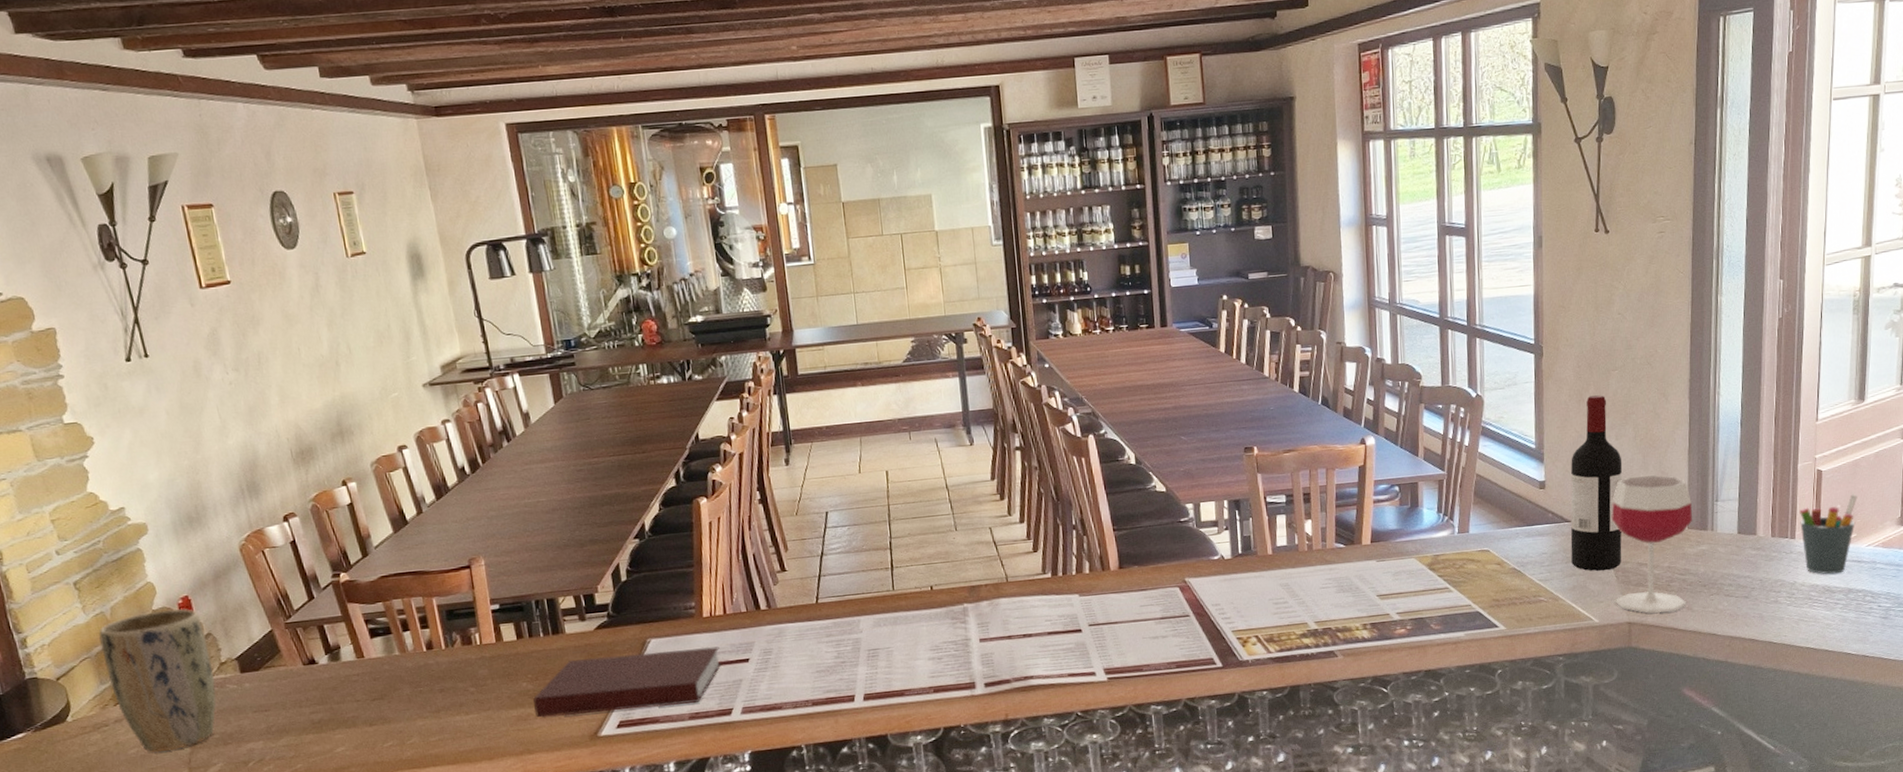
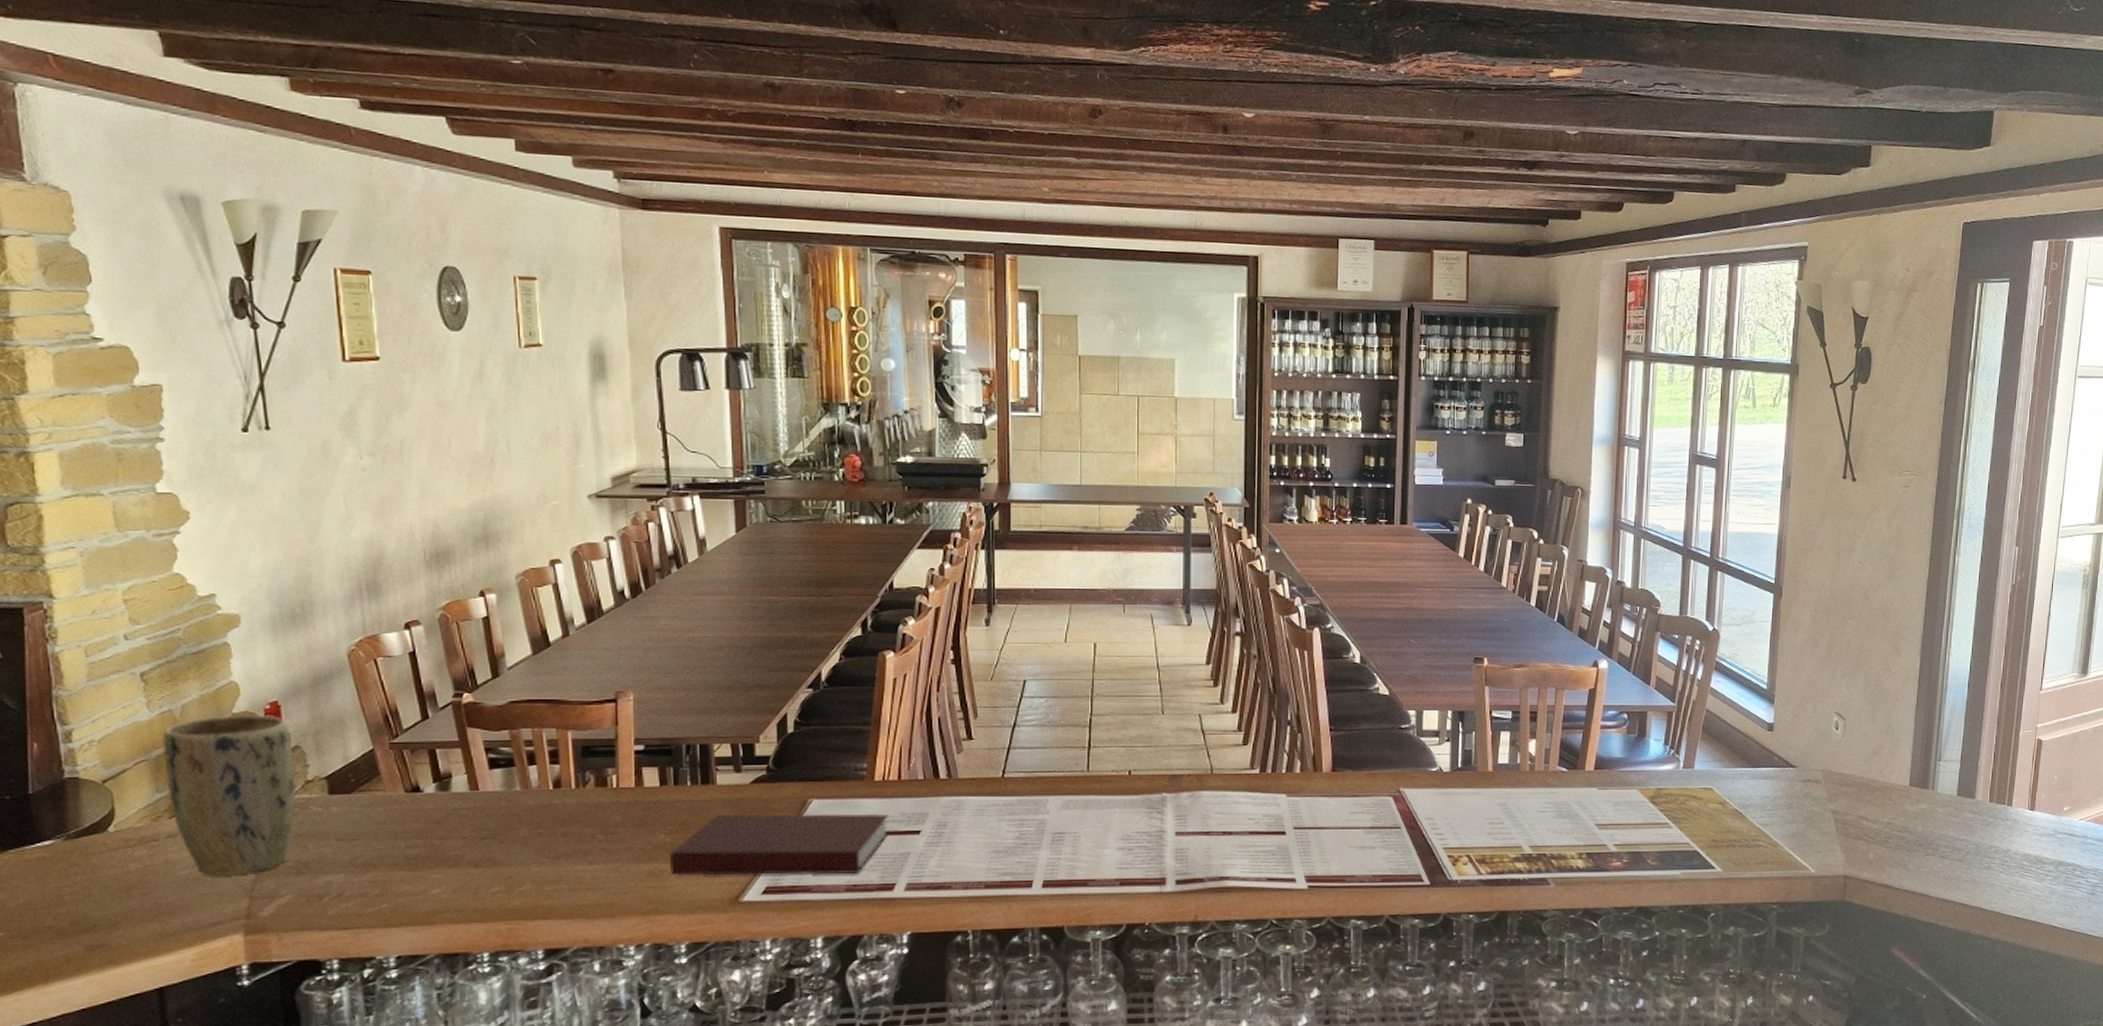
wine bottle: present [1570,395,1623,571] -> none [1793,642,1851,821]
wineglass: present [1611,475,1693,613] -> none [1832,727,1915,869]
pen holder: present [1800,494,1858,575] -> none [2017,767,2074,845]

